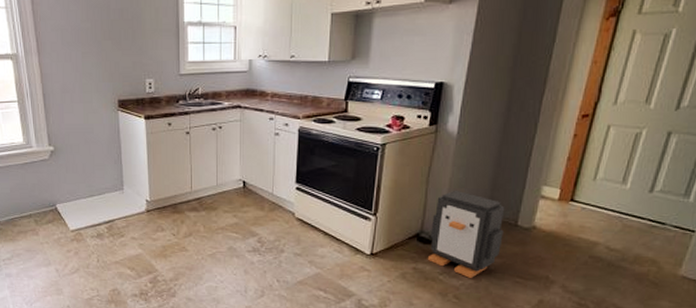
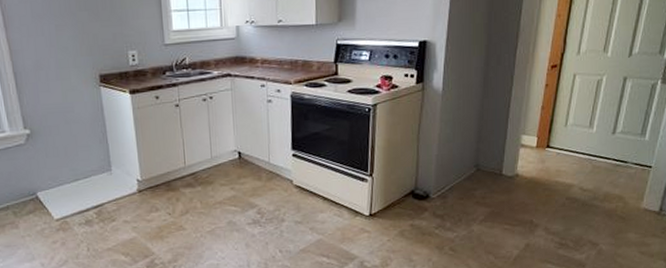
trash can: present [427,190,505,279] -> none [423,144,490,231]

